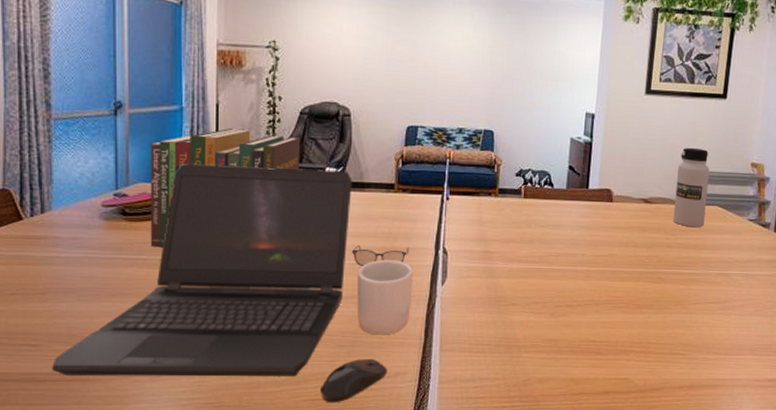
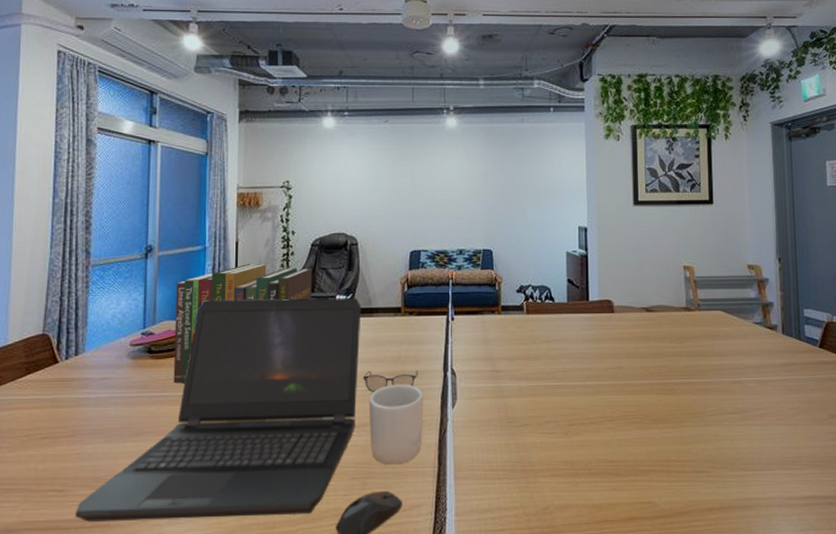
water bottle: present [673,147,710,228] -> none [675,253,709,334]

